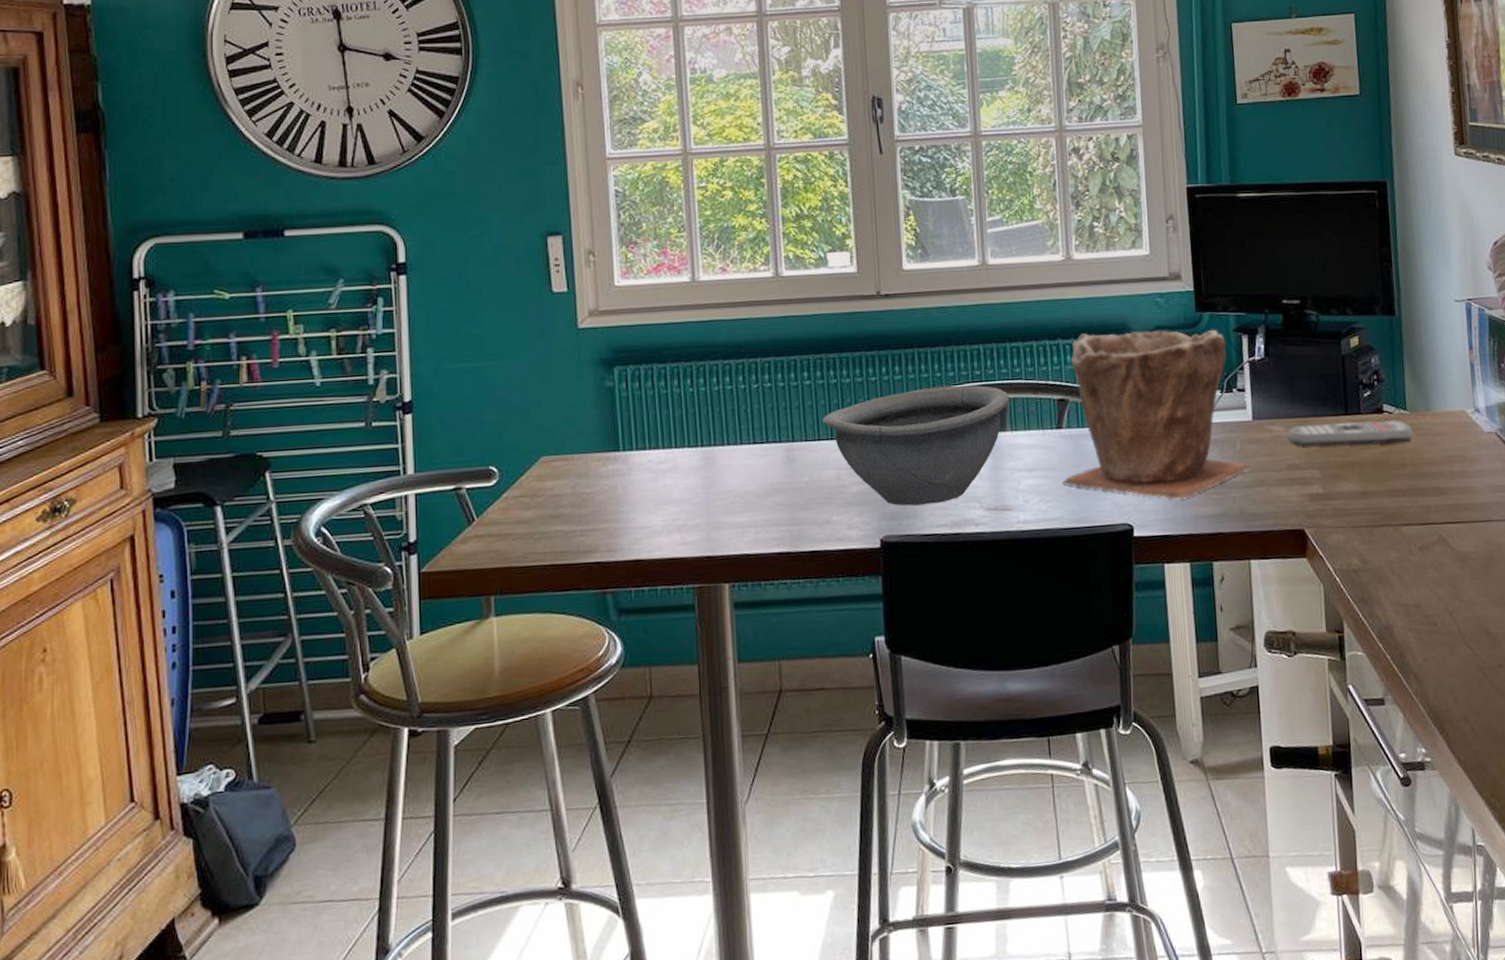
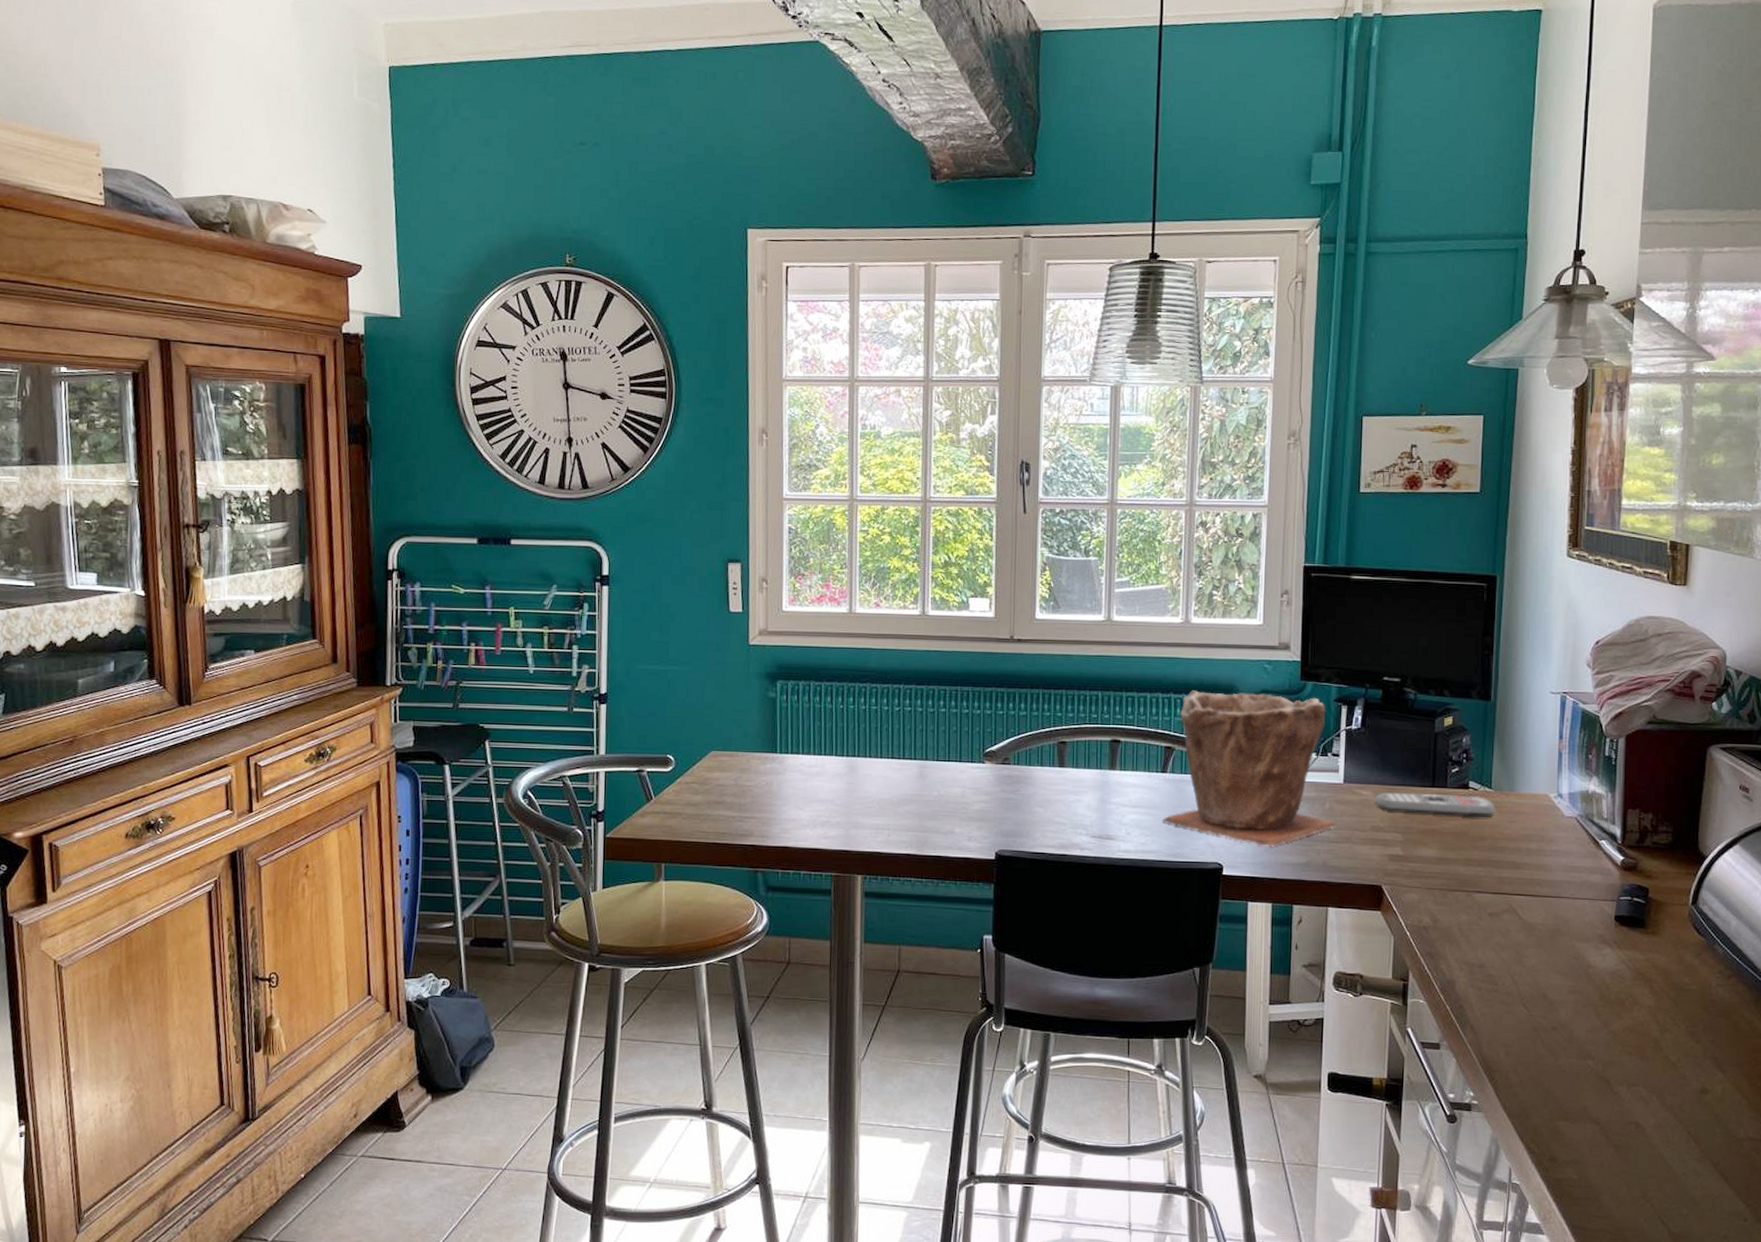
bowl: present [823,385,1010,506] -> none [953,725,1121,827]

